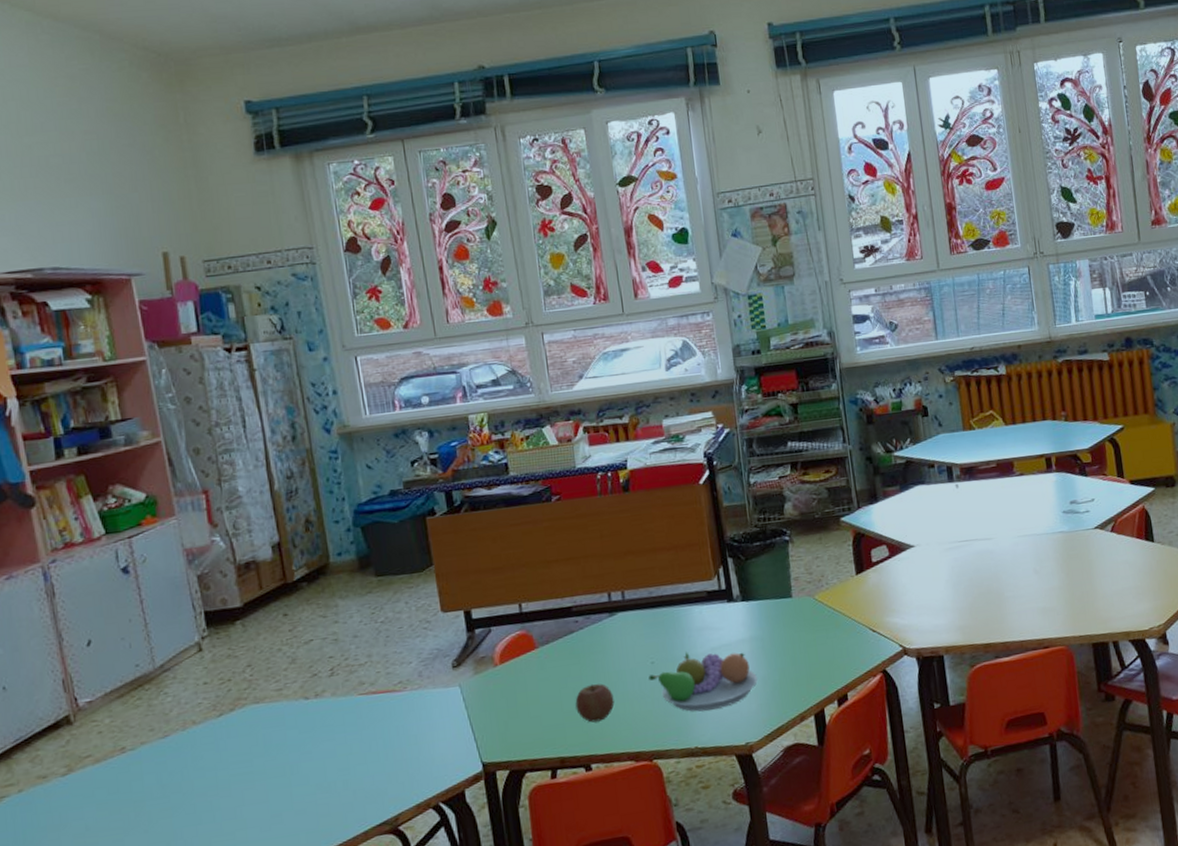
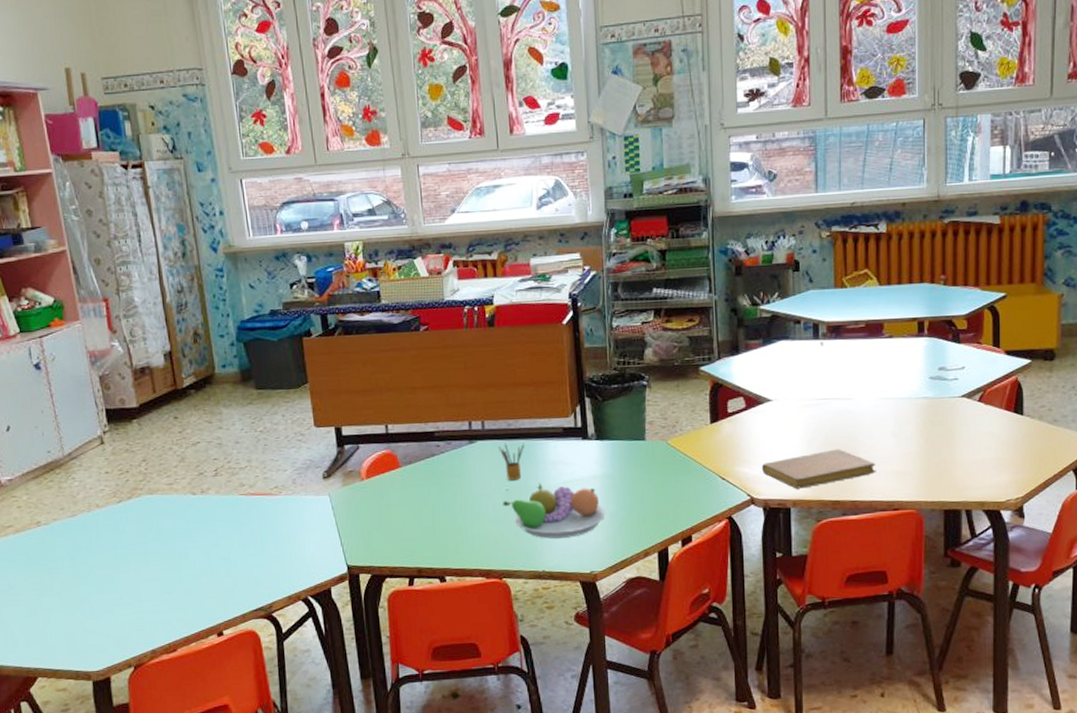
apple: present [575,683,615,723] -> none [433,504,470,539]
pencil box: none [641,611,668,652] -> present [498,443,524,481]
notebook: none [910,590,1023,635] -> present [761,449,876,489]

